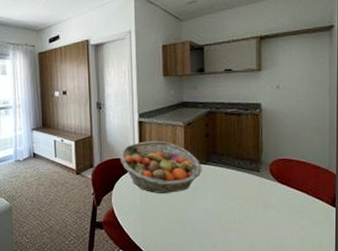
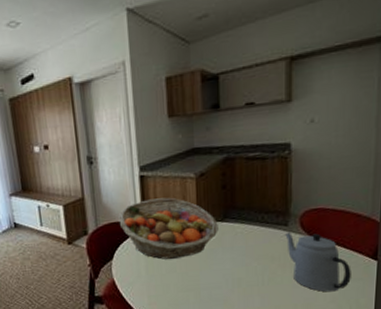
teapot: none [258,177,314,233] -> present [285,232,351,292]

